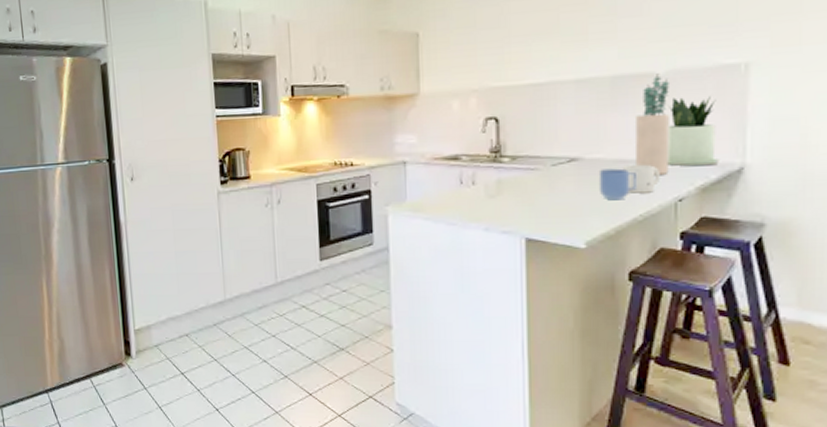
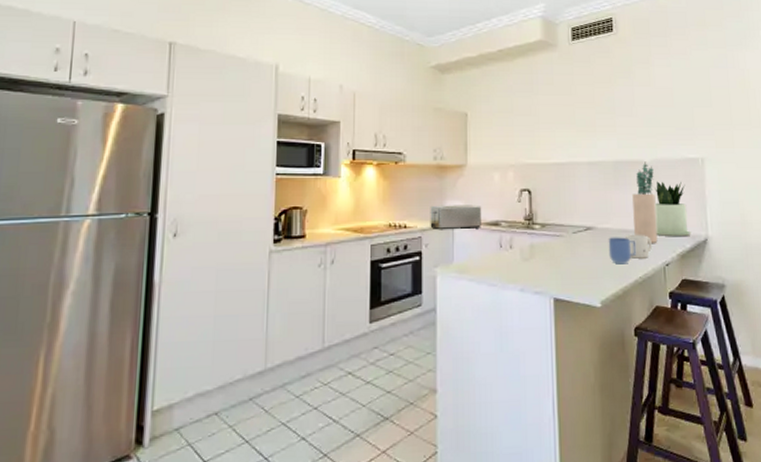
toaster: none [378,138,439,167] -> present [430,204,482,230]

